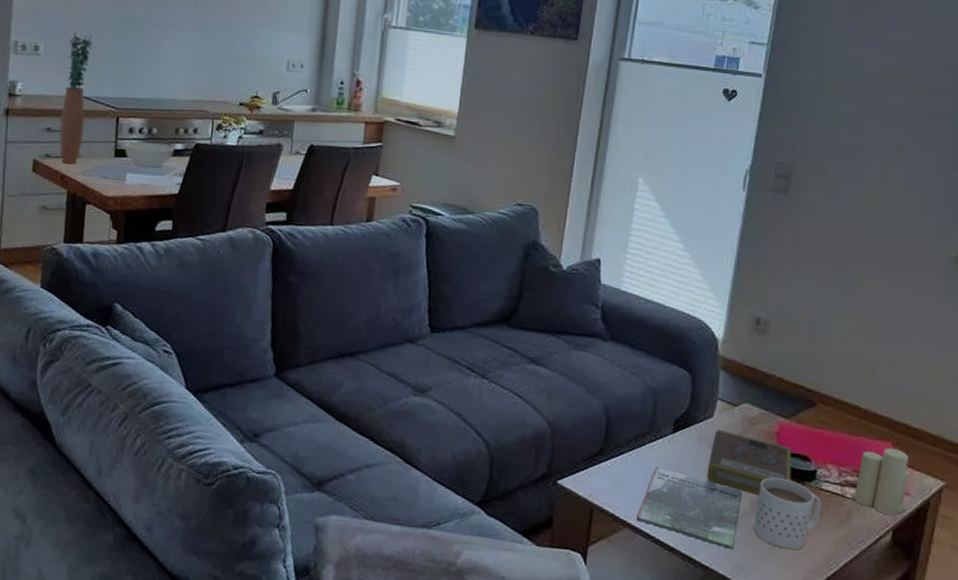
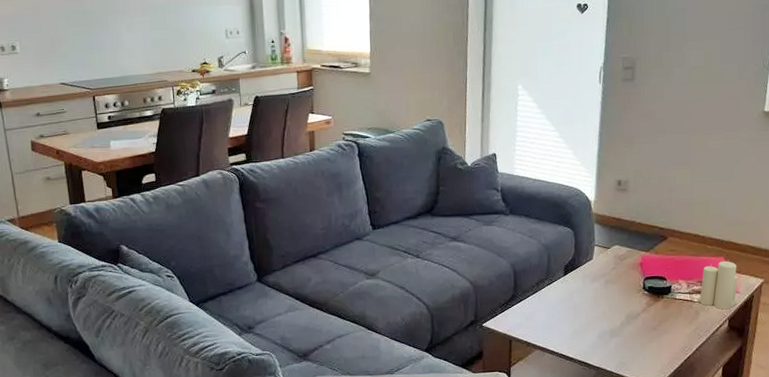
vase: present [59,31,92,165] -> none [40,29,69,141]
bowl: present [124,142,175,168] -> none [104,113,146,134]
magazine: present [637,466,742,549] -> none [544,301,619,352]
book: present [706,428,792,495] -> none [592,267,653,310]
mug: present [753,477,821,550] -> none [629,295,677,346]

